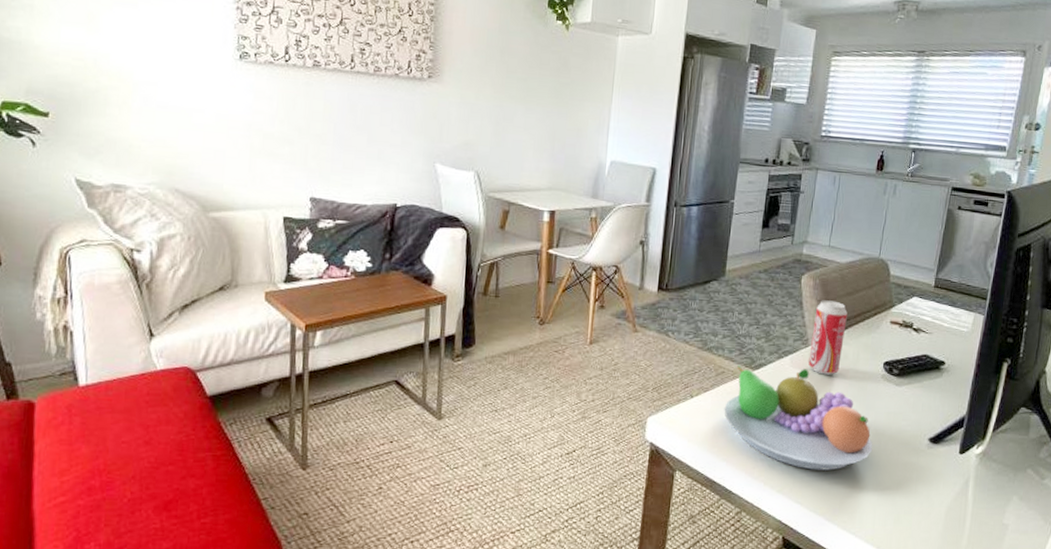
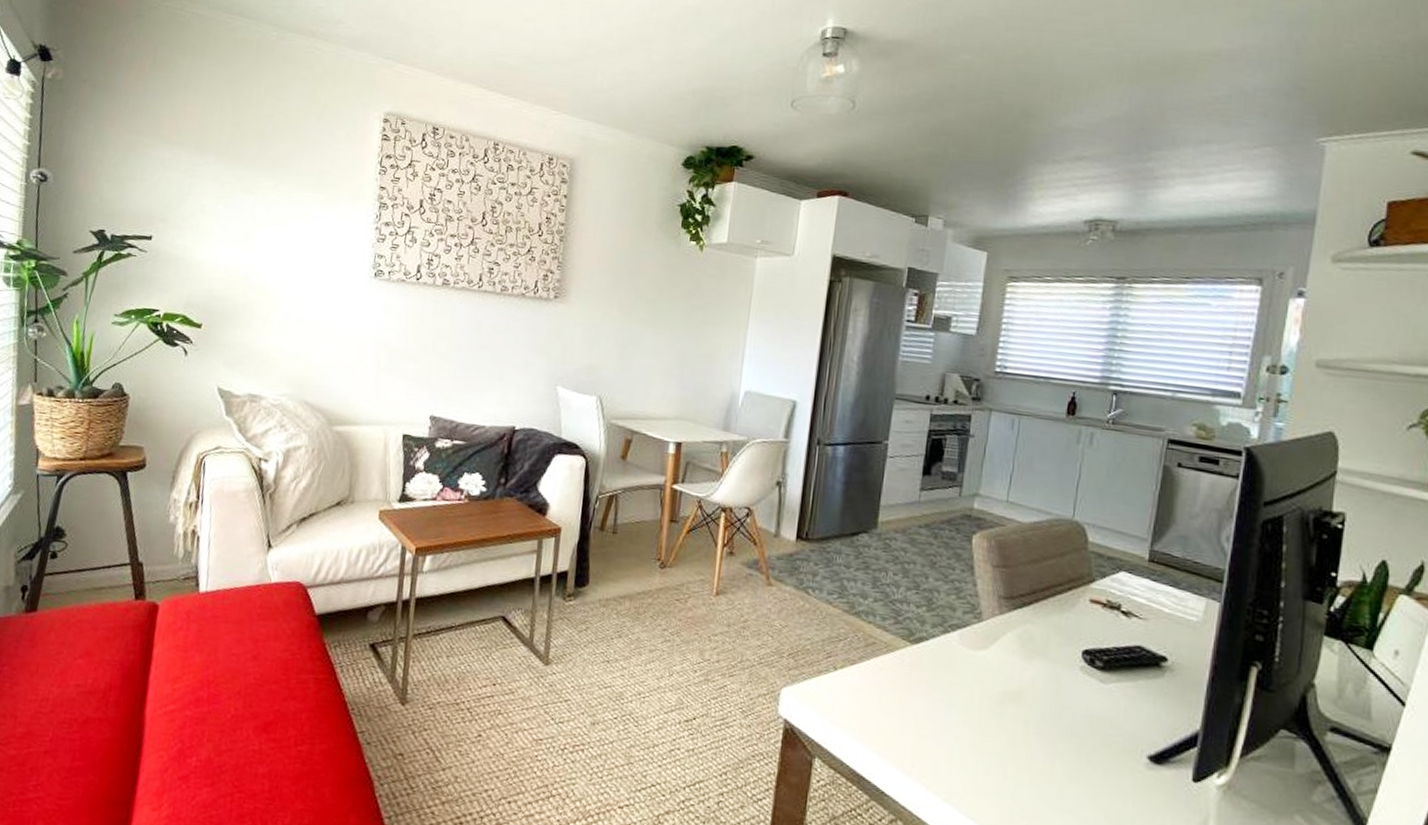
fruit bowl: present [724,365,873,470] -> none [875,635,1070,782]
beverage can: present [808,300,847,375] -> none [982,566,1032,660]

